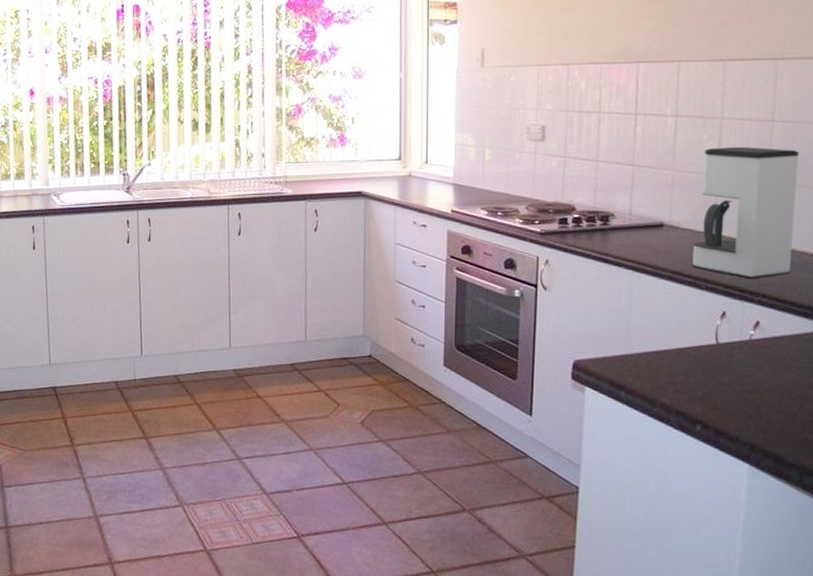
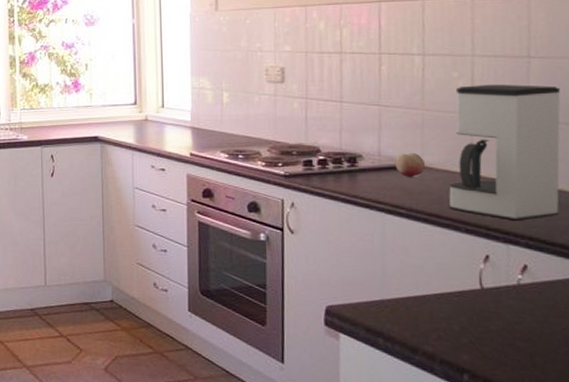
fruit: none [644,211,672,236] -> present [395,152,425,177]

